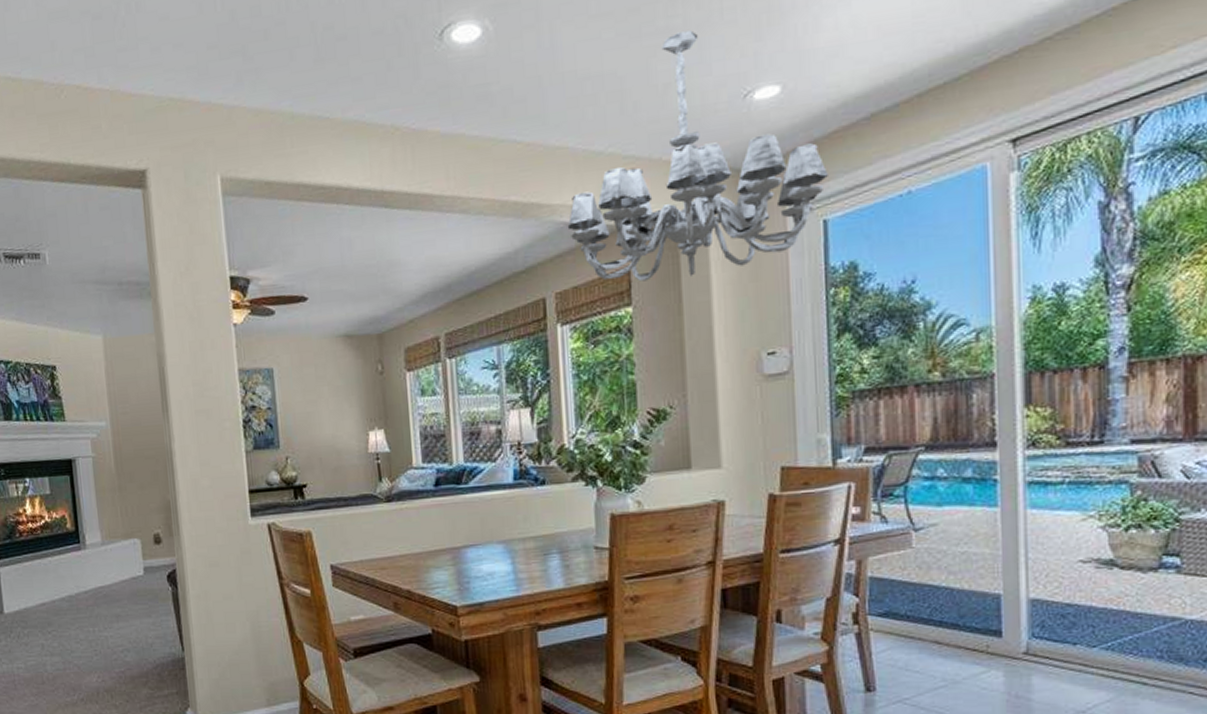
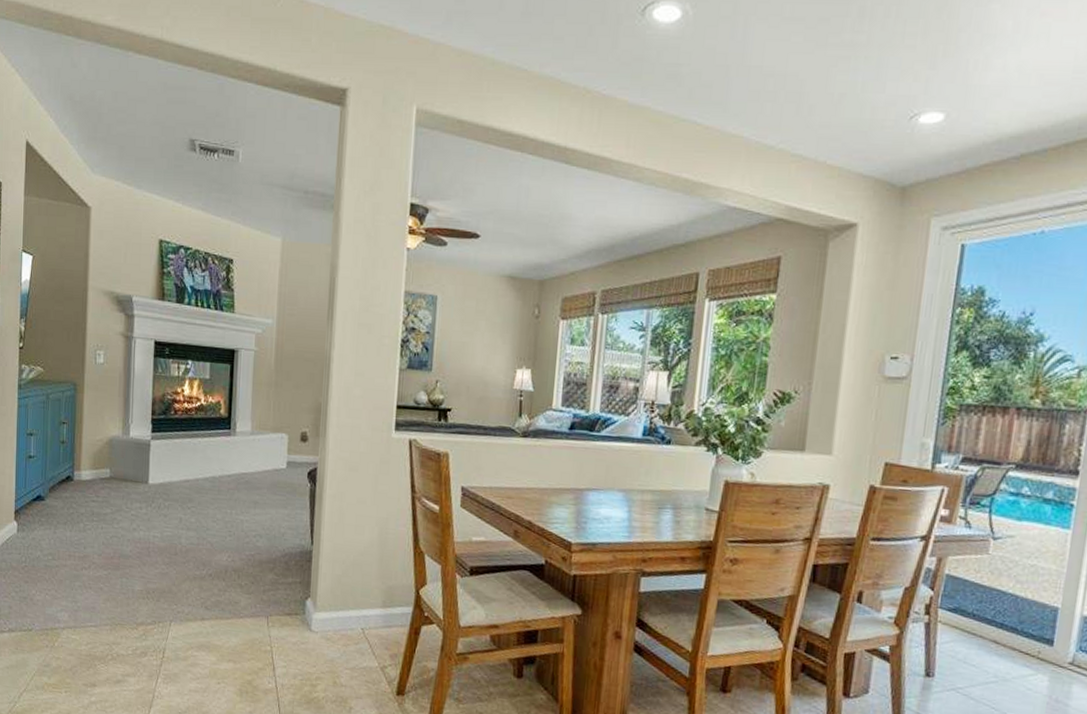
chandelier: present [567,30,828,282] -> none [730,48,973,276]

